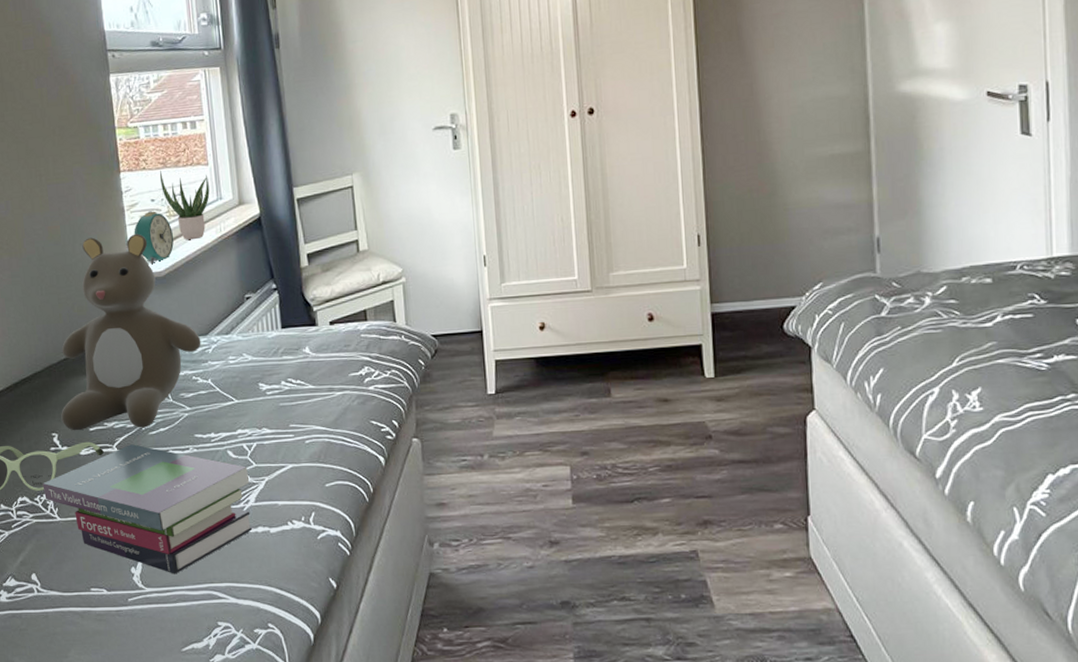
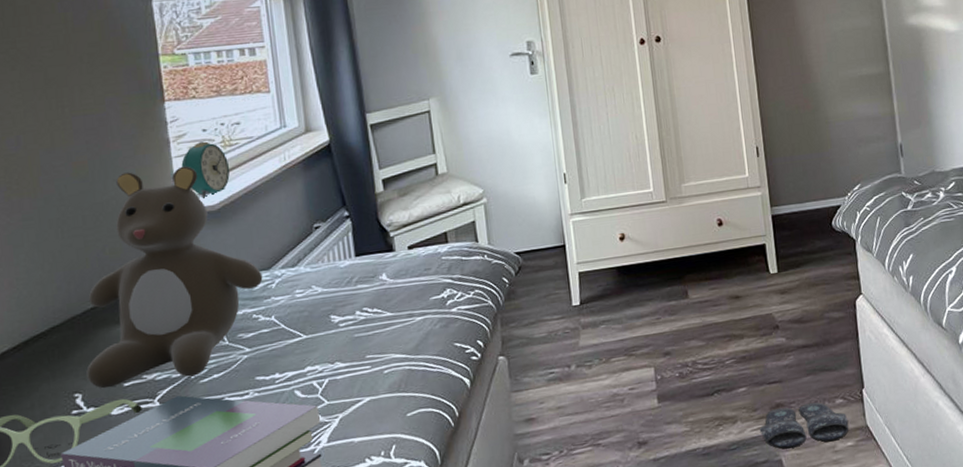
potted plant: present [160,170,210,241] -> none [213,98,272,171]
slippers: none [682,524,788,570] -> present [759,402,849,449]

